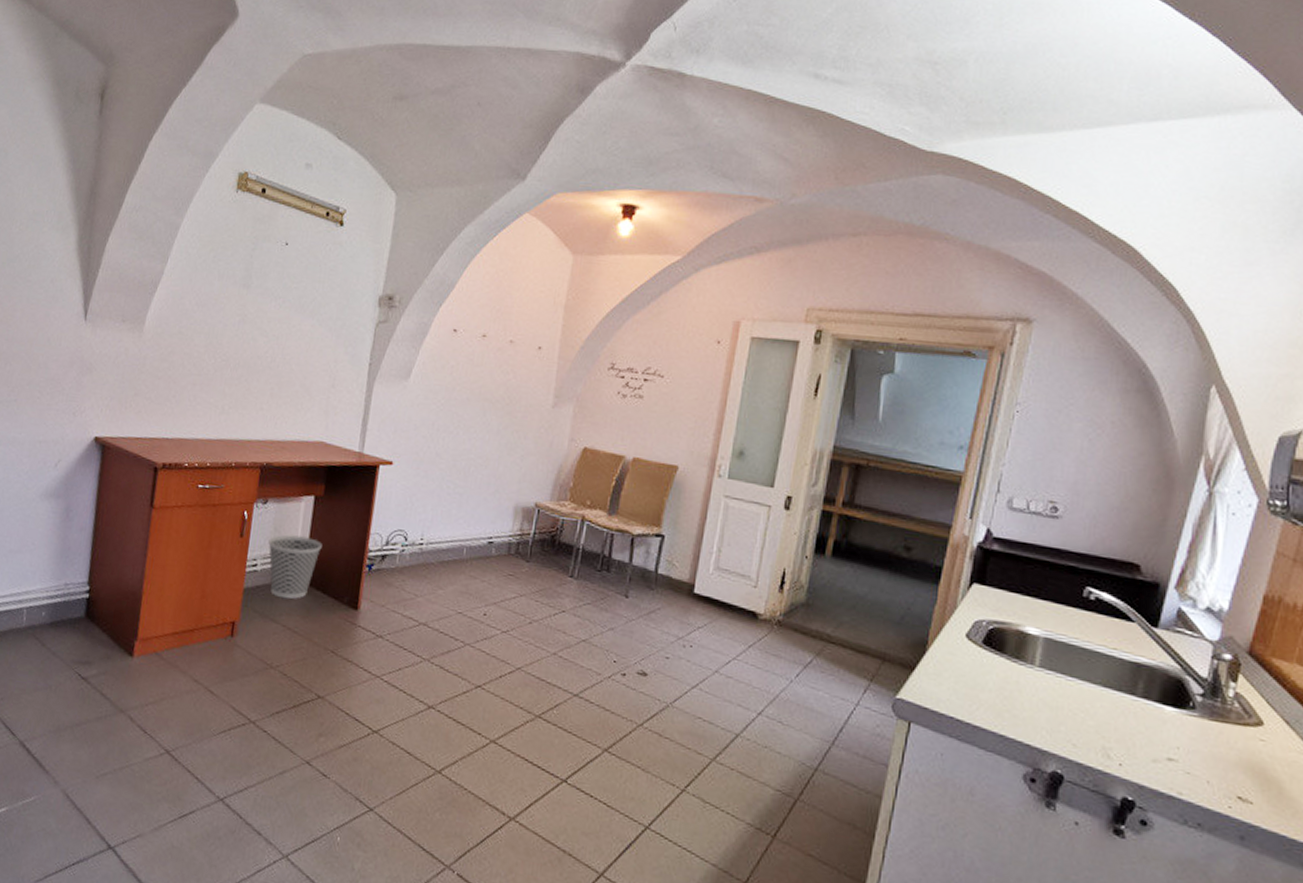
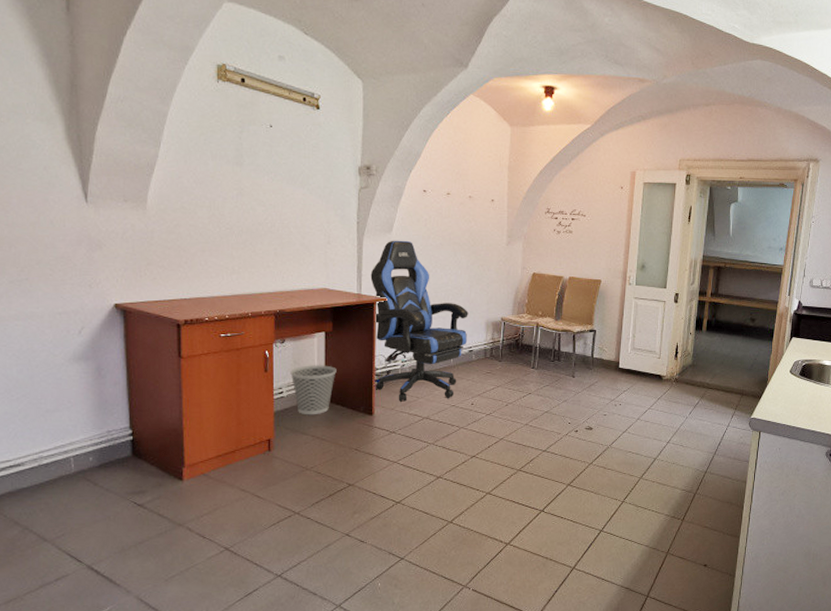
chair: none [366,389,493,602] -> present [370,240,468,402]

